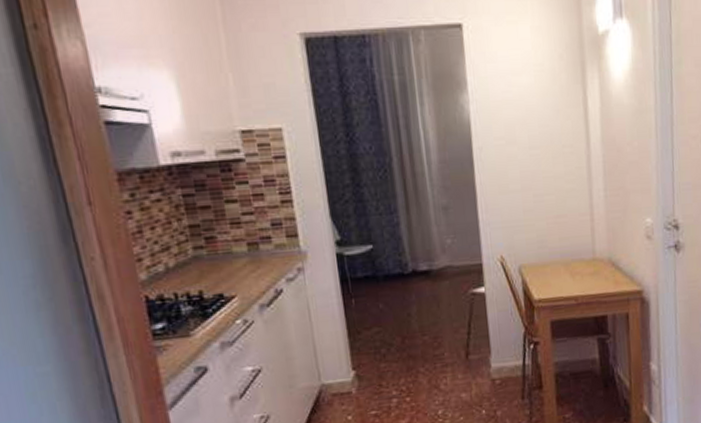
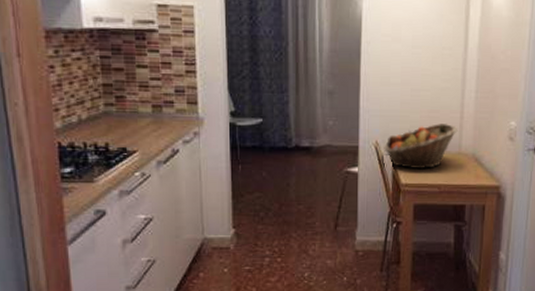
fruit basket: none [510,228,590,282] -> present [384,124,458,170]

